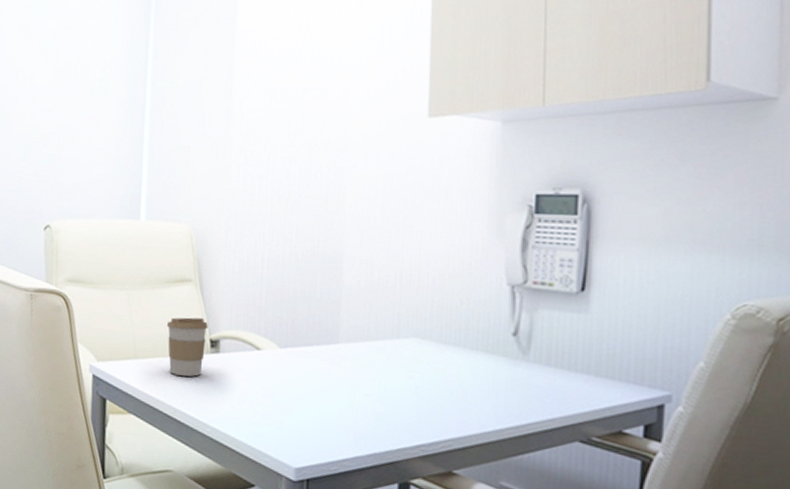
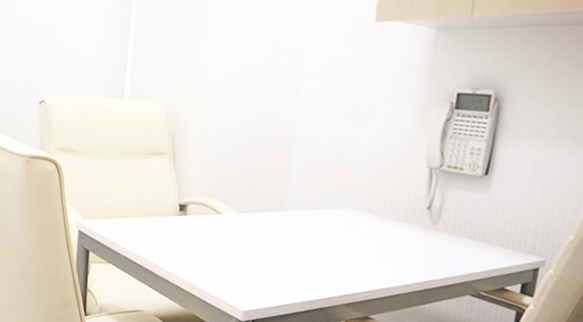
coffee cup: present [166,317,208,377] -> none [143,184,178,235]

